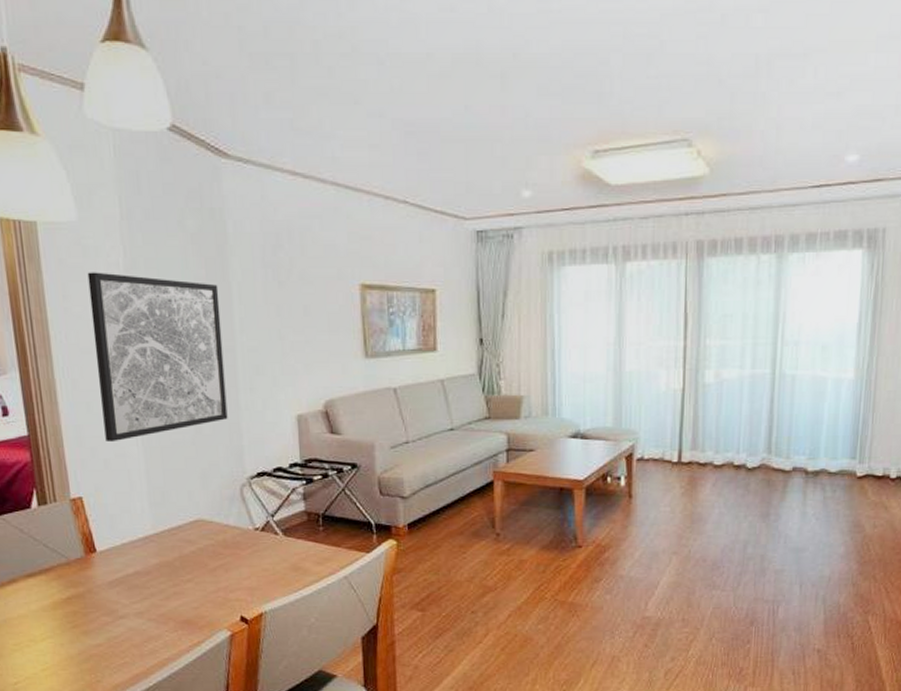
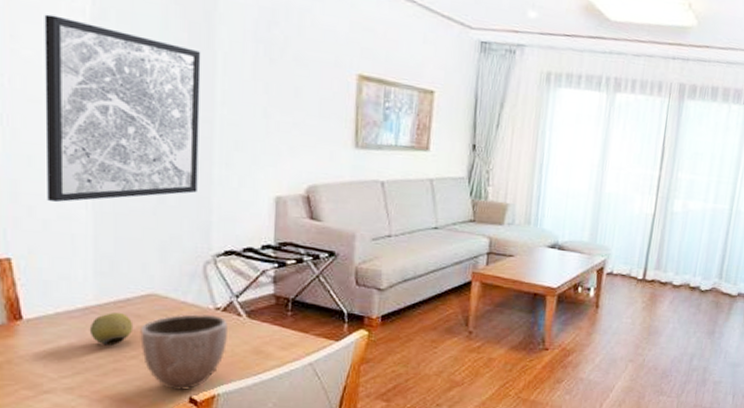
fruit: none [150,540,187,571] -> present [89,313,134,346]
decorative bowl: none [192,534,268,611] -> present [140,314,228,391]

